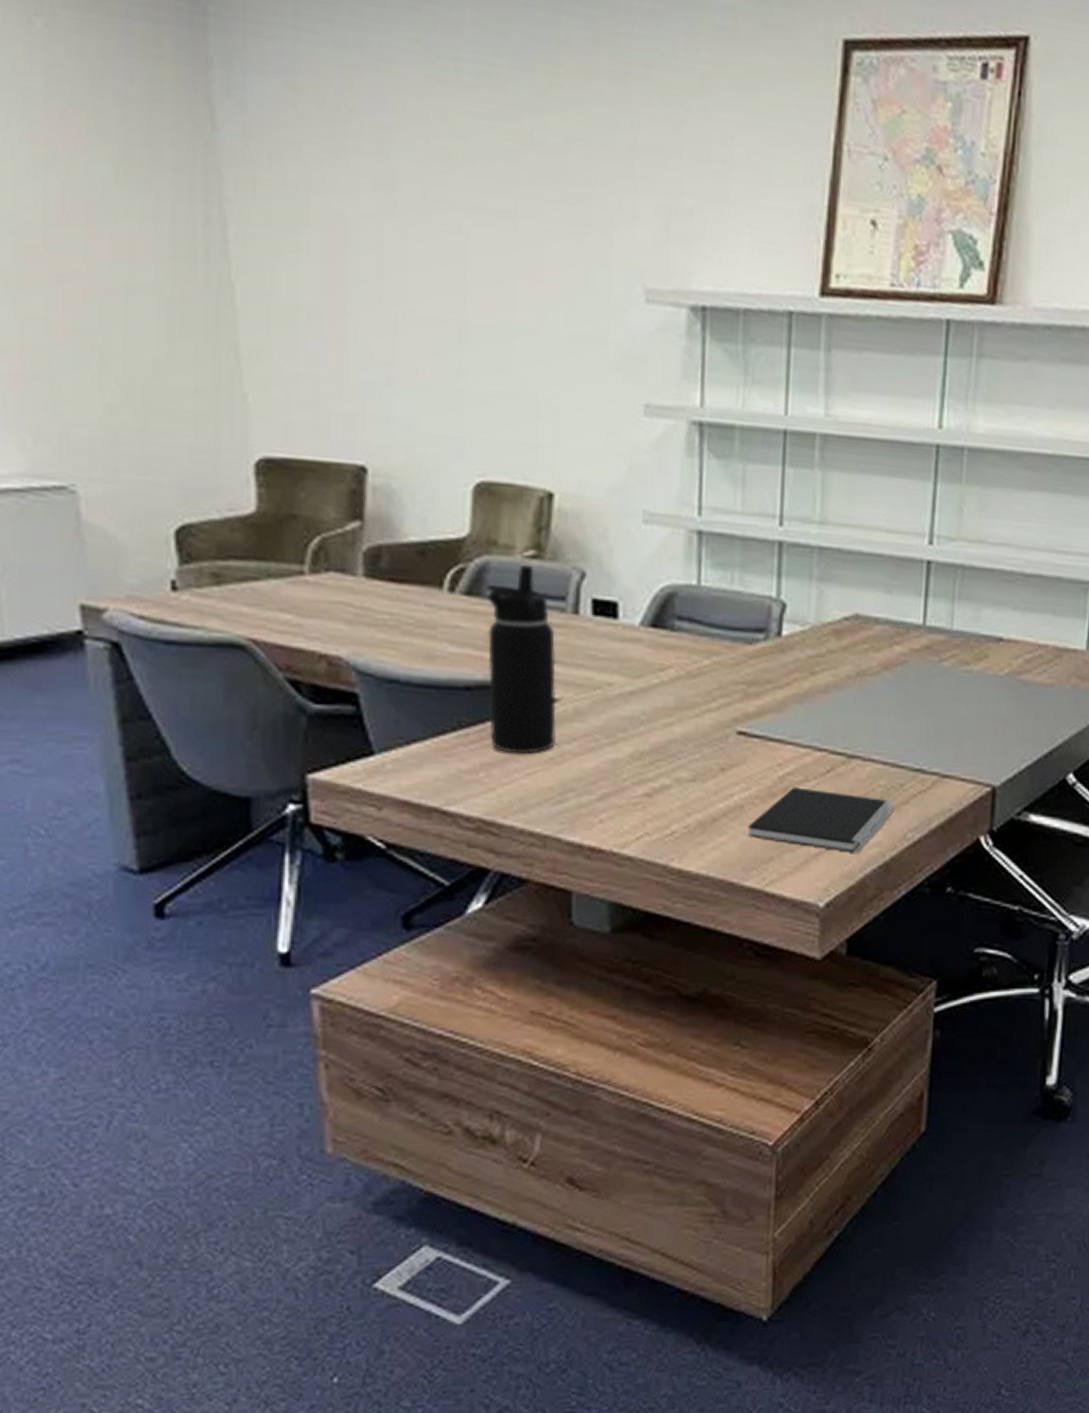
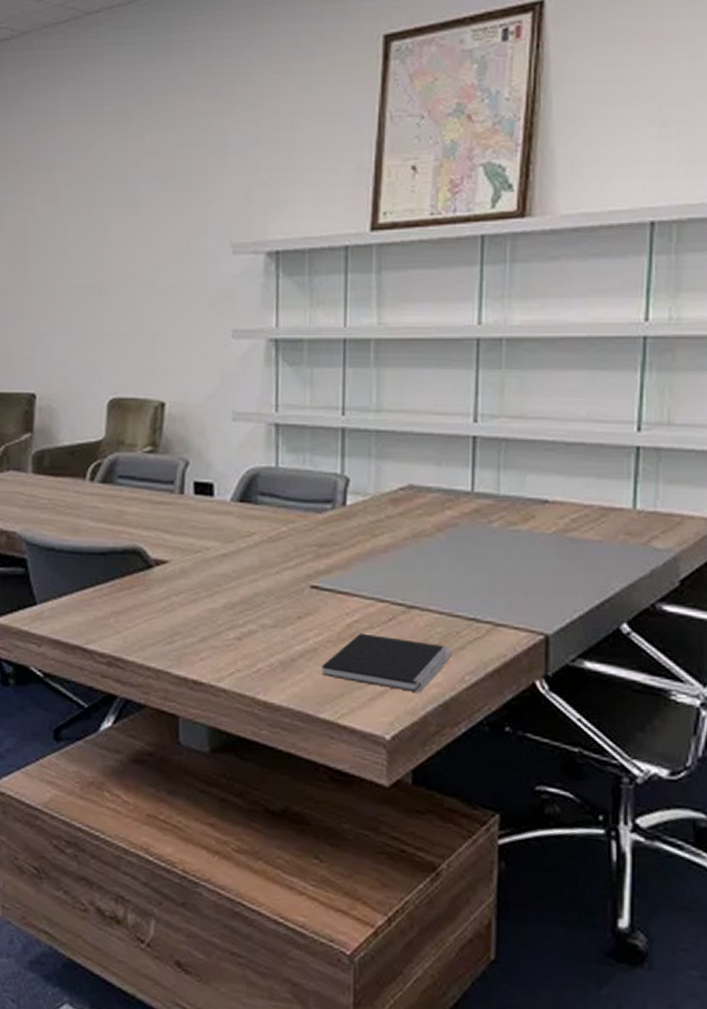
water bottle: present [487,565,556,754] -> none [117,459,167,604]

